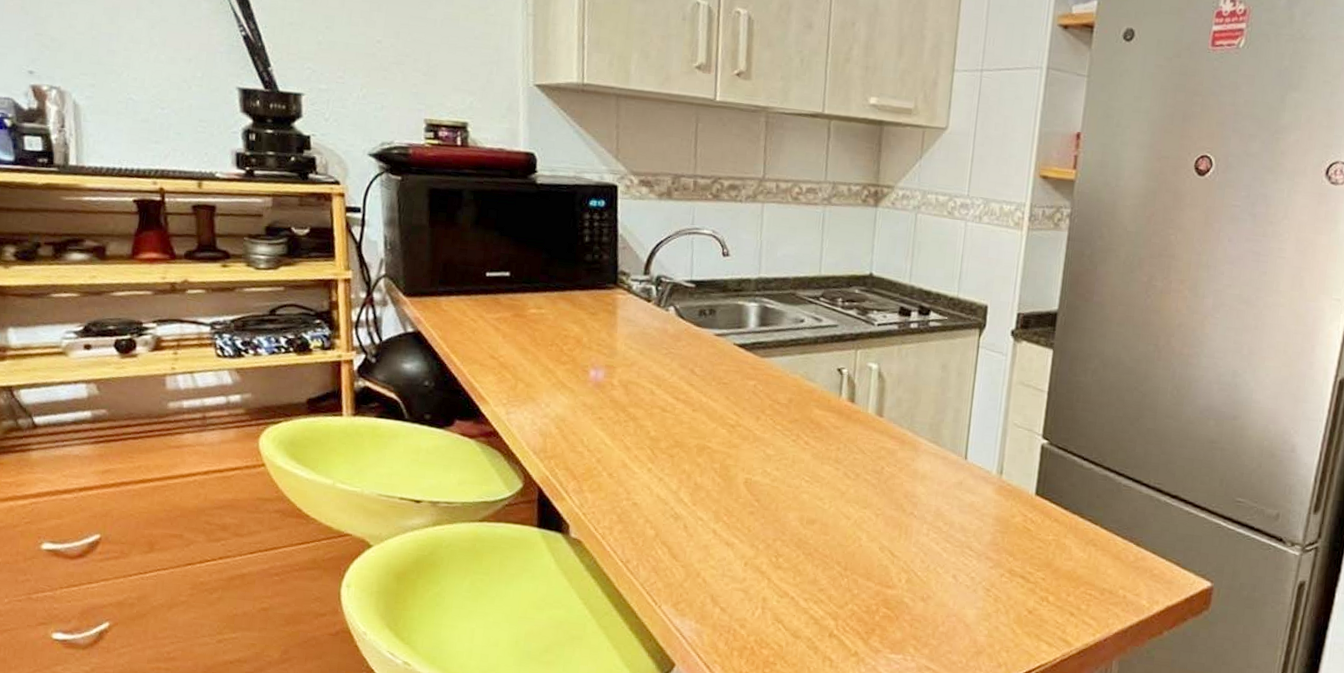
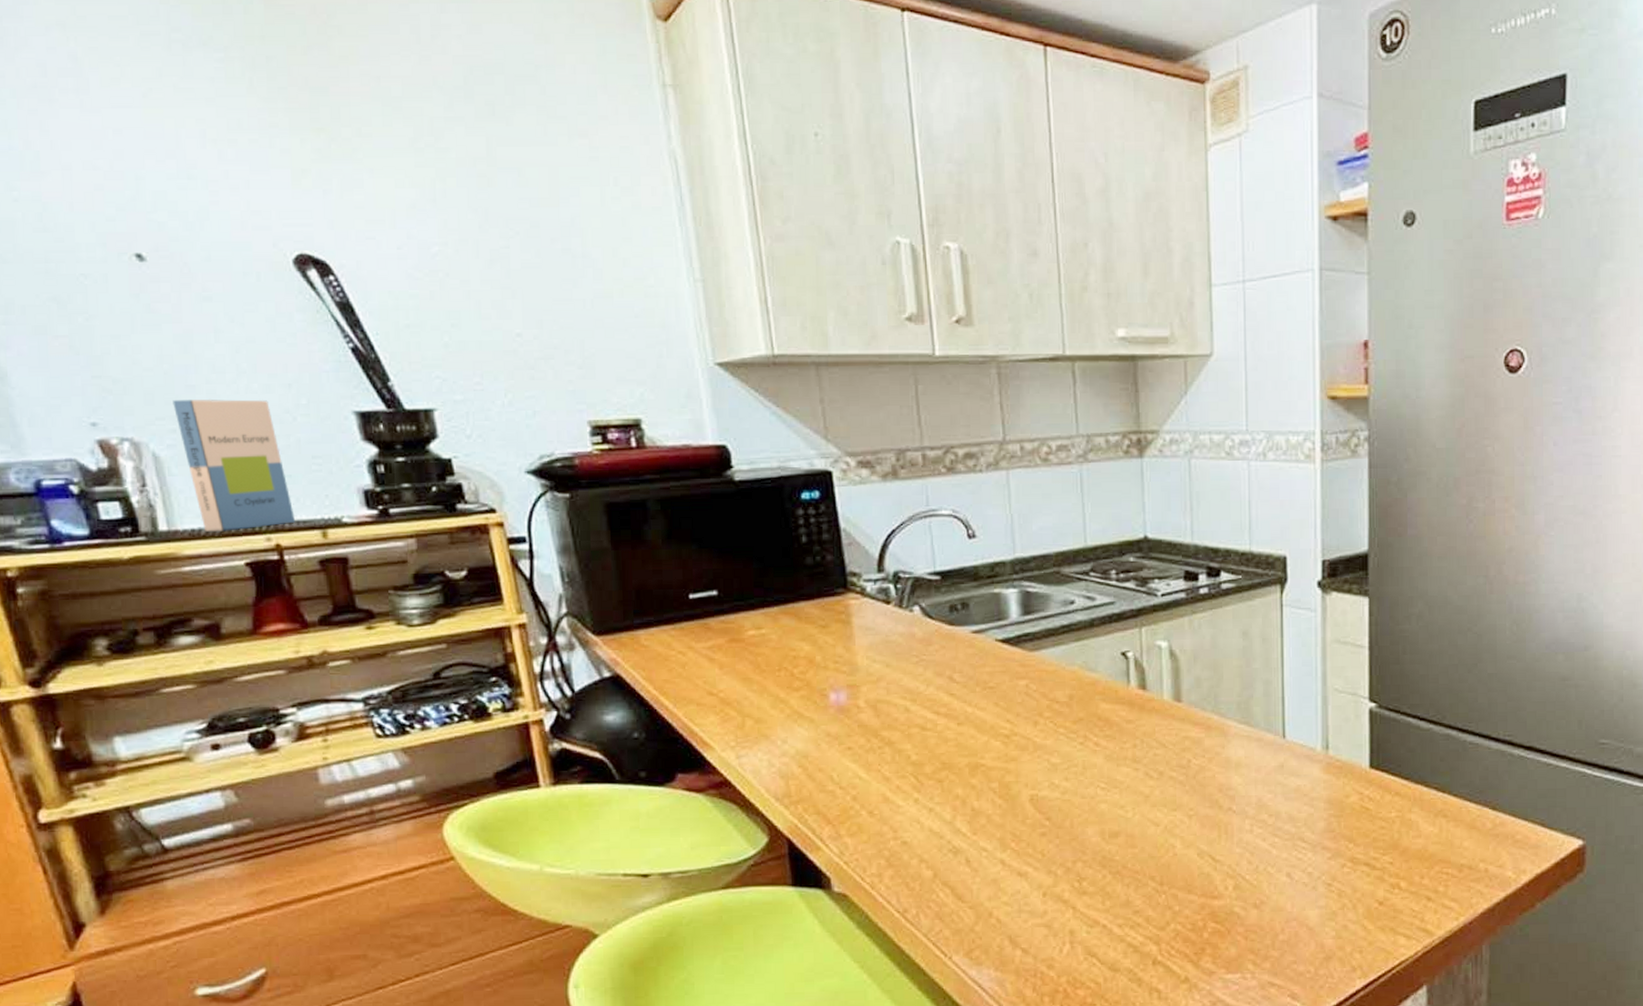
book: none [95,60,179,173] -> present [173,399,296,533]

